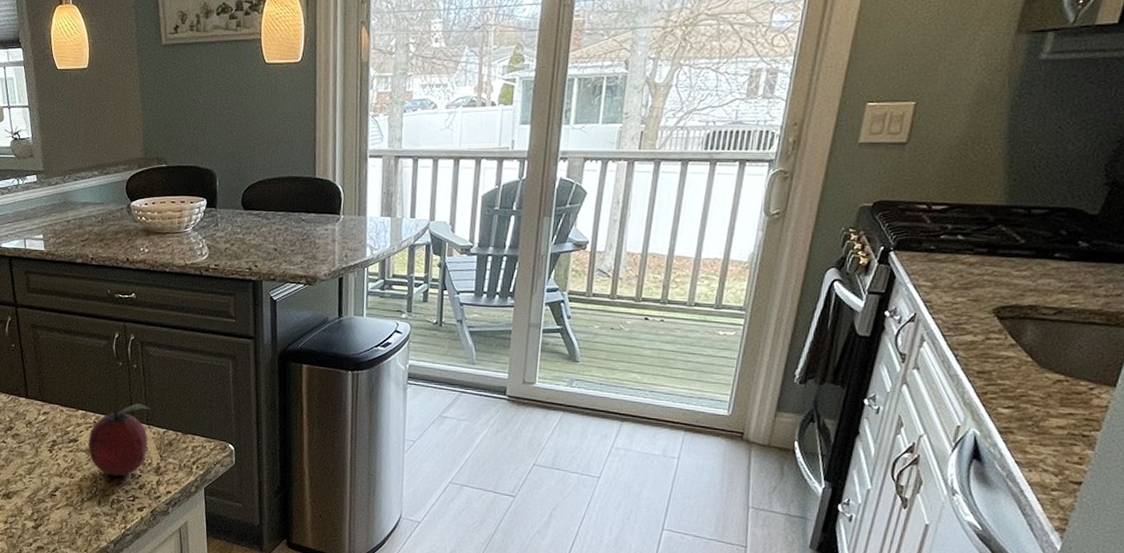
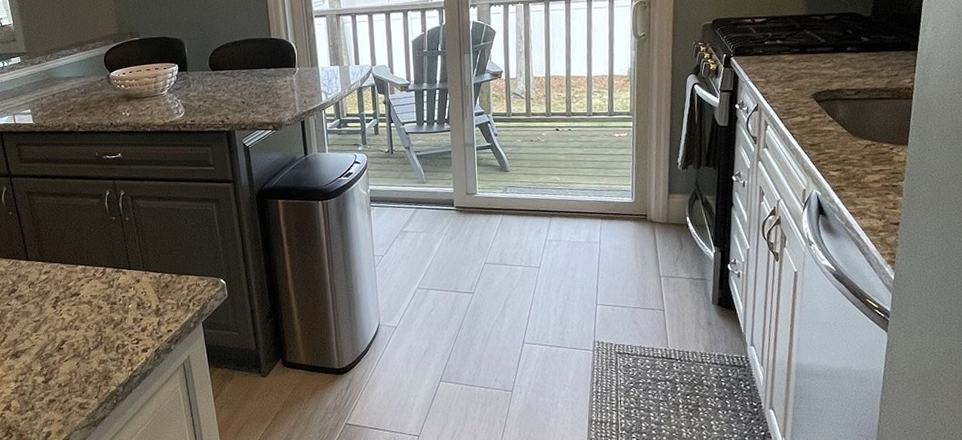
fruit: present [88,403,151,477] -> none [89,253,146,323]

